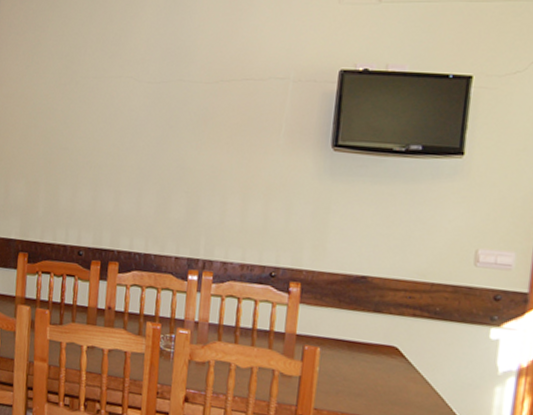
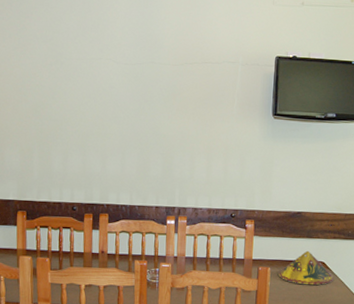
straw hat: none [331,329,413,379] -> present [278,250,335,285]

